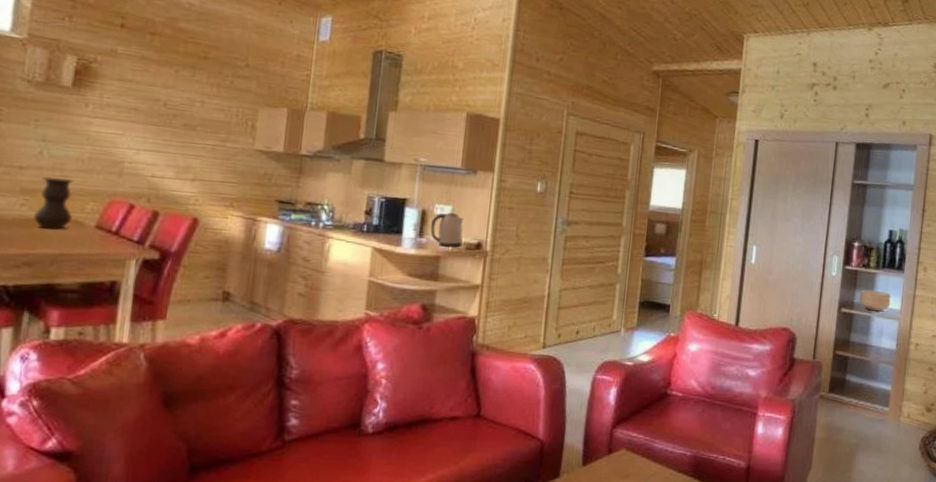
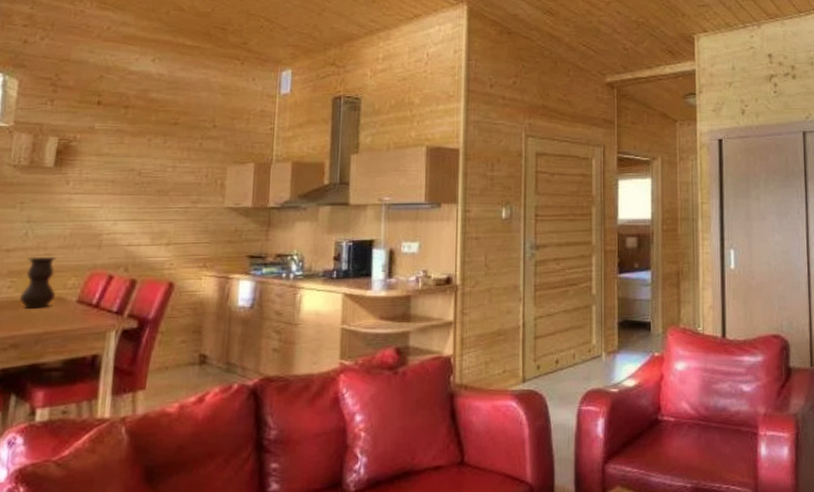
kettle: present [430,212,464,247] -> none [399,249,432,285]

